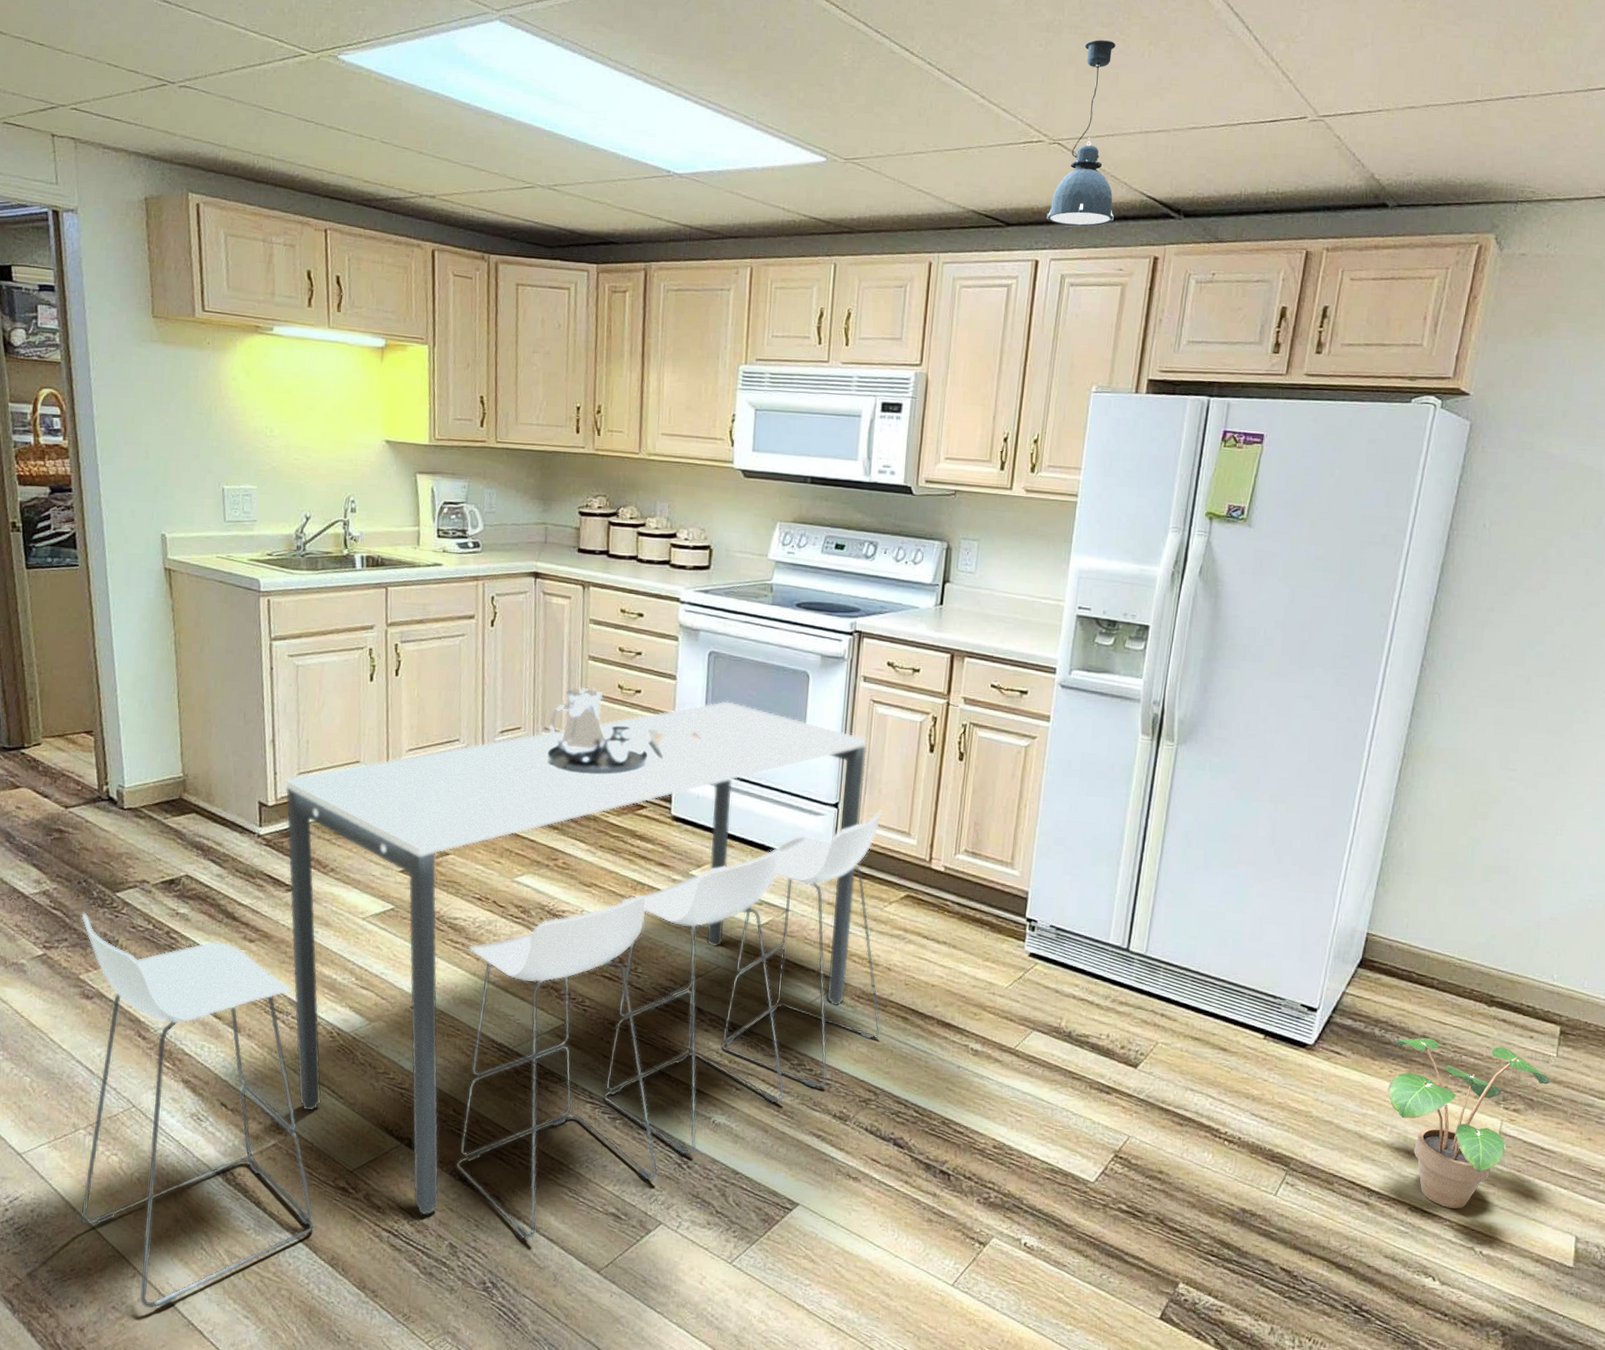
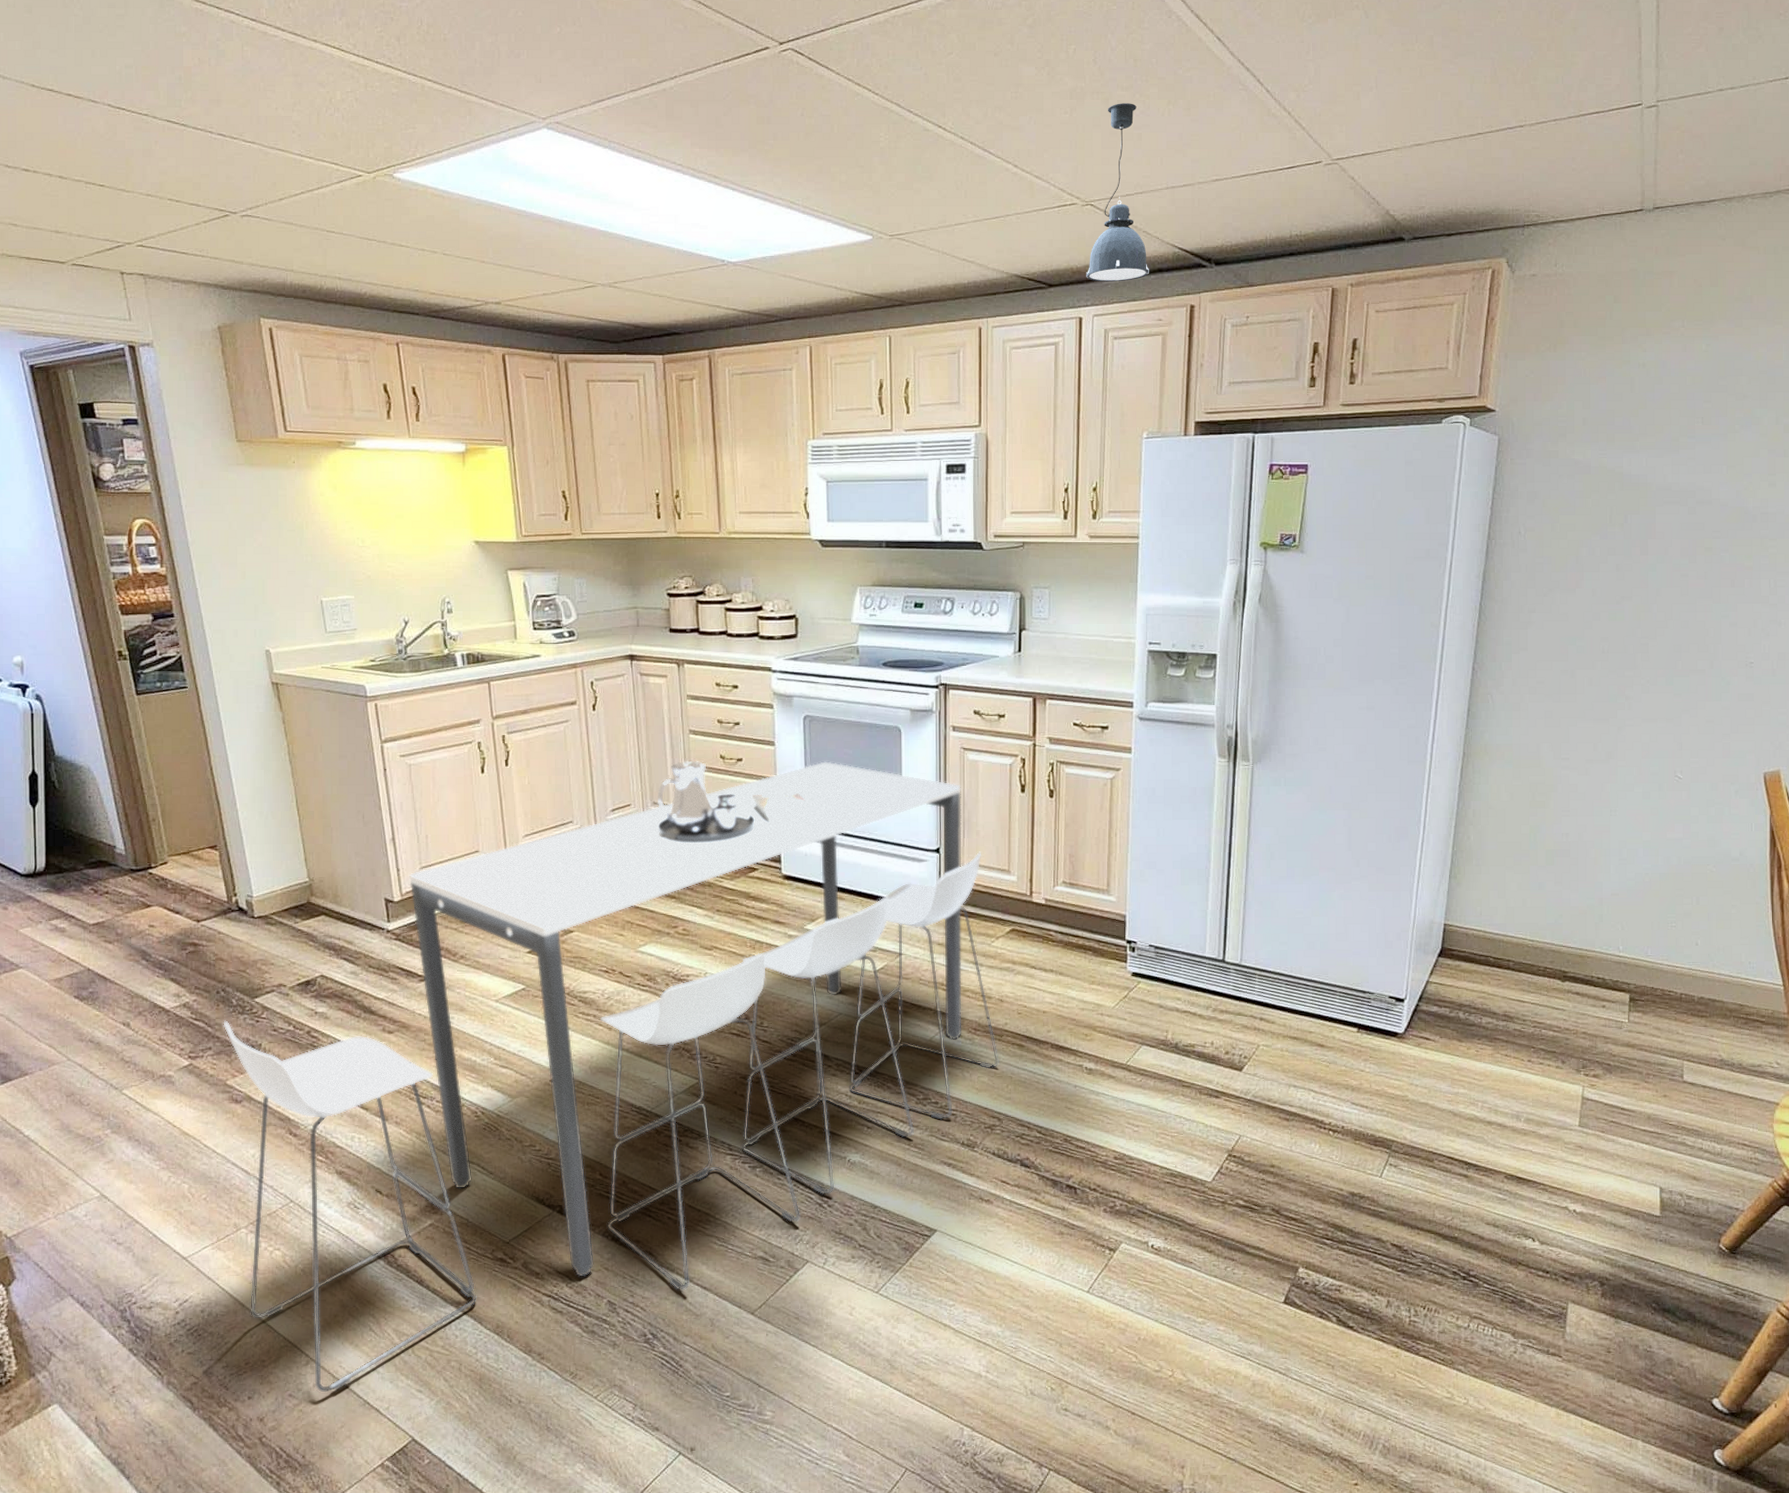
potted plant: present [1387,1038,1551,1209] -> none [1475,1017,1625,1173]

